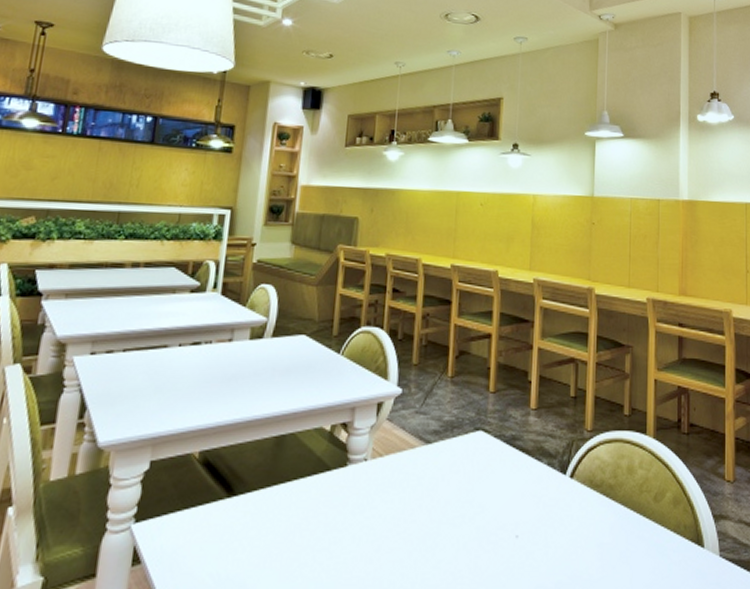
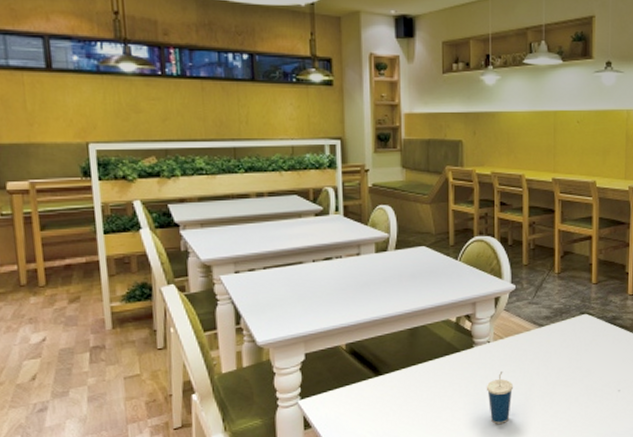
cup: none [357,501,390,574] -> present [486,372,513,424]

